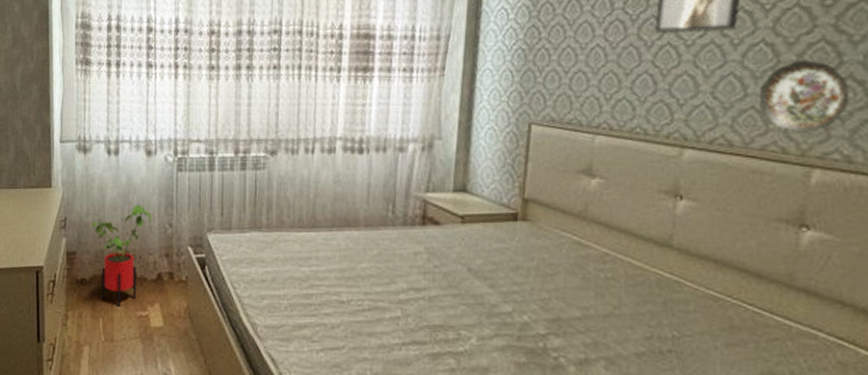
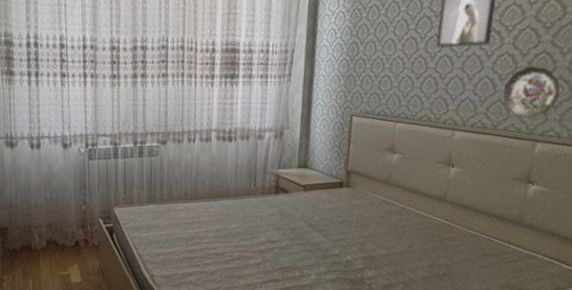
house plant: present [91,205,152,306] -> none [19,188,70,269]

